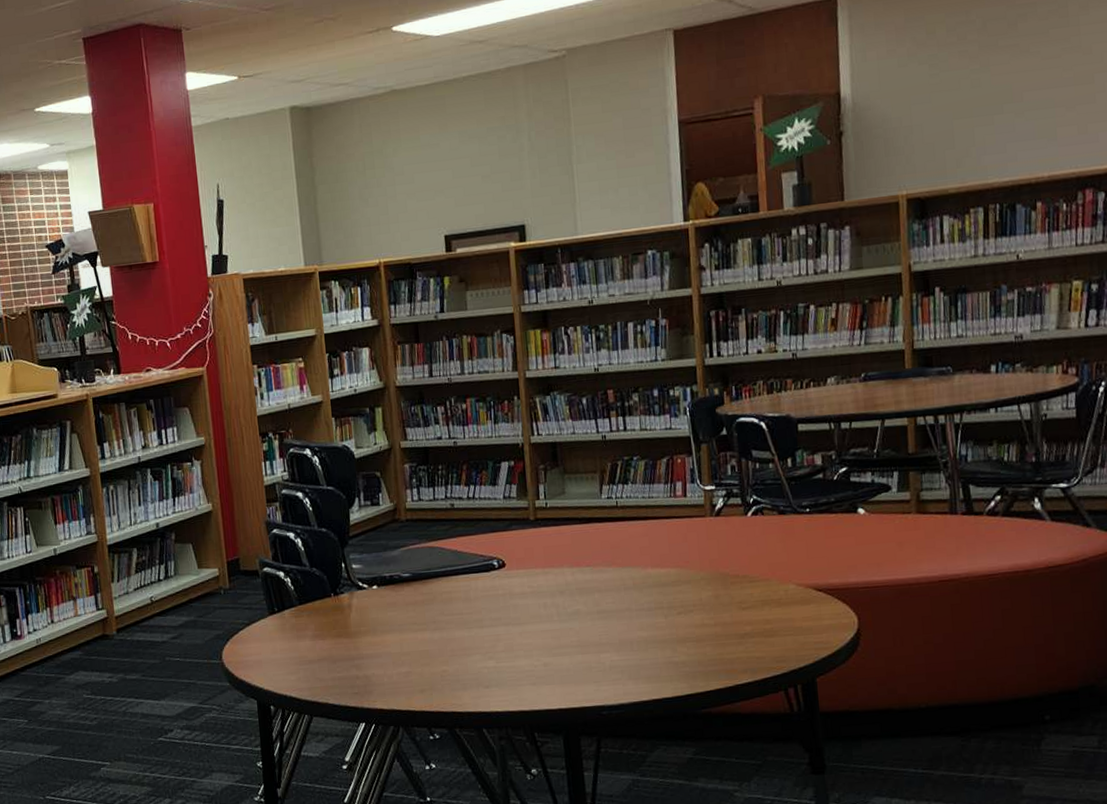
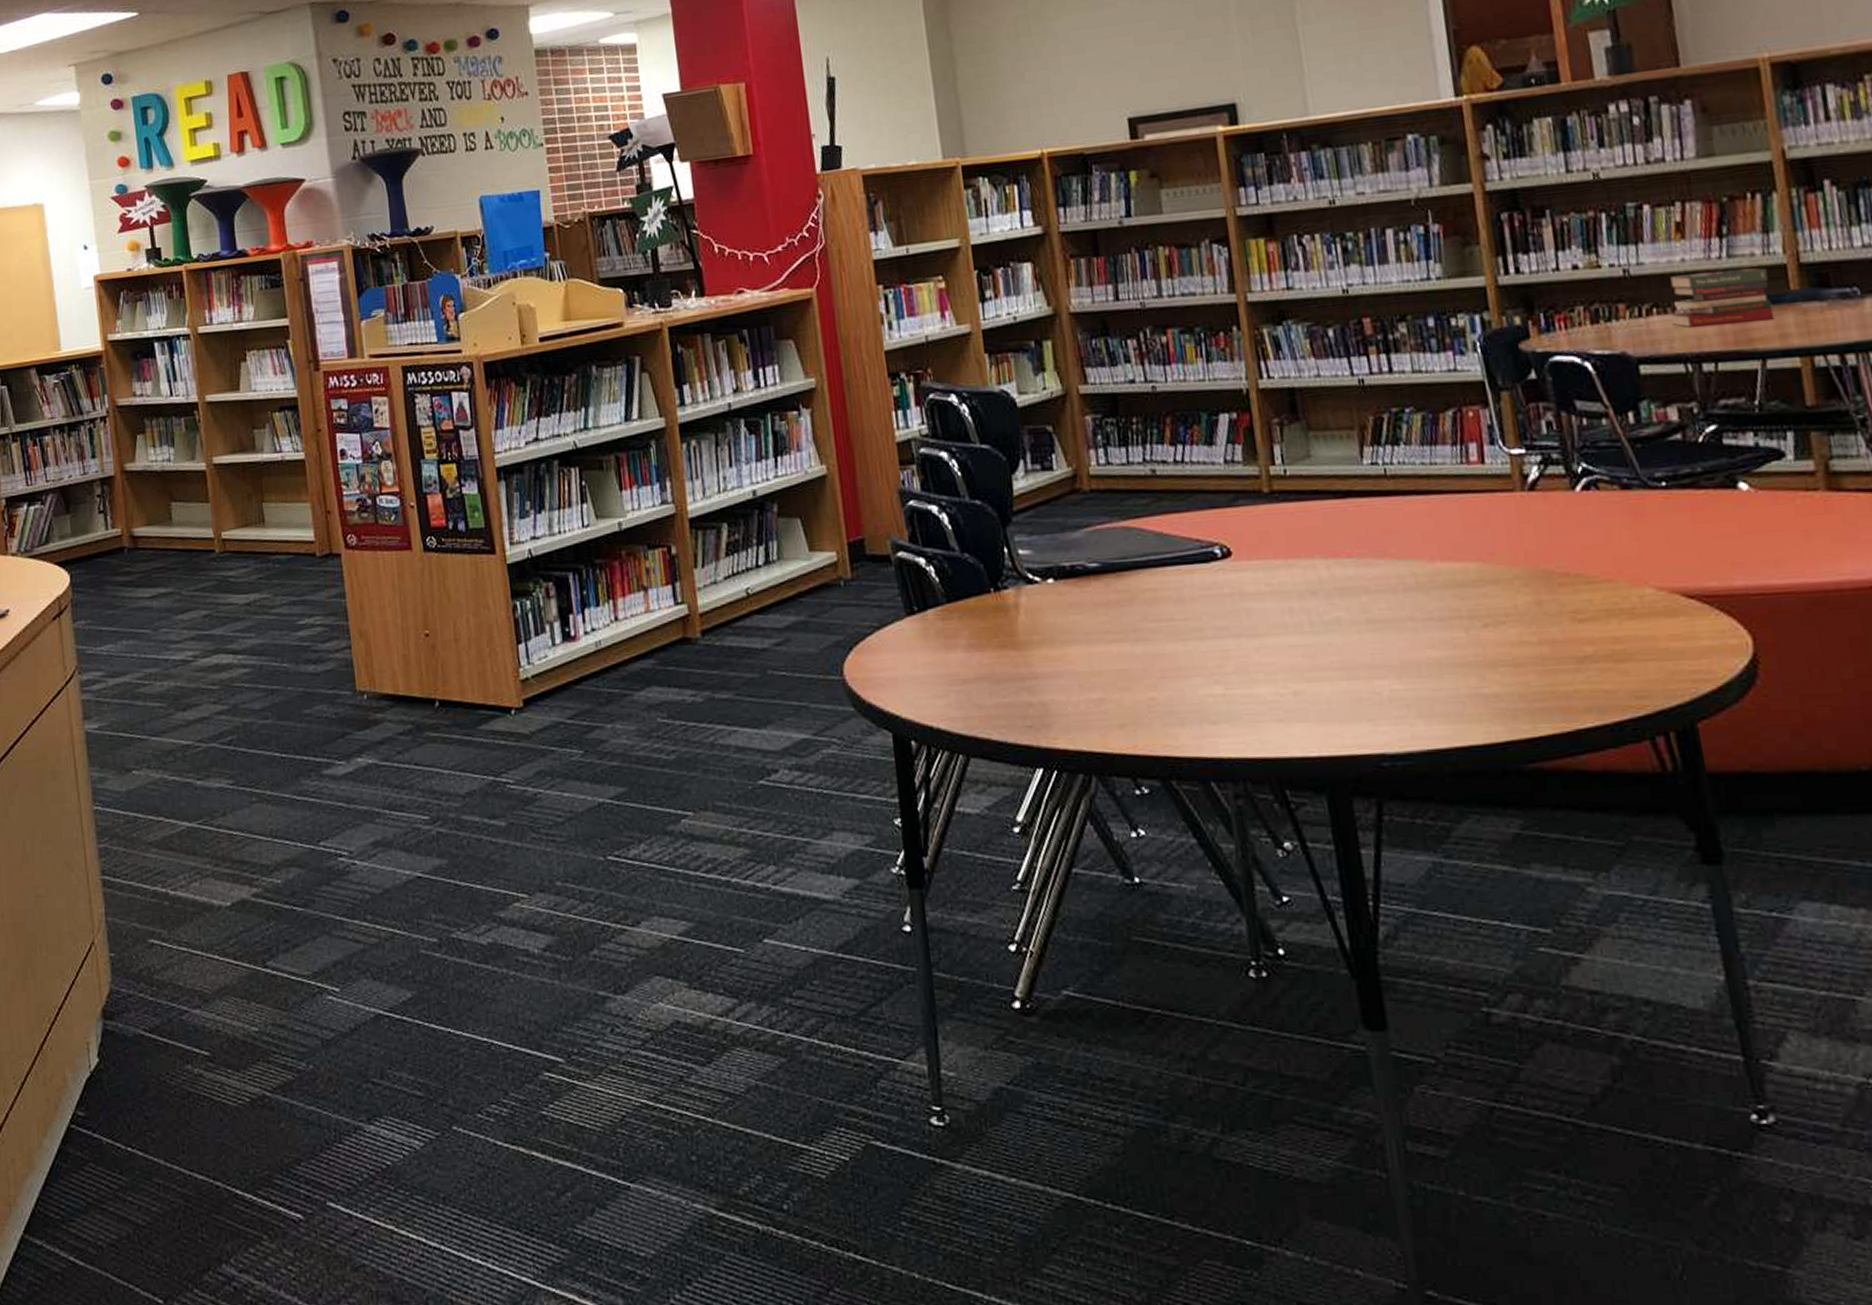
books: none [823,352,893,397] -> present [1670,267,1775,329]

